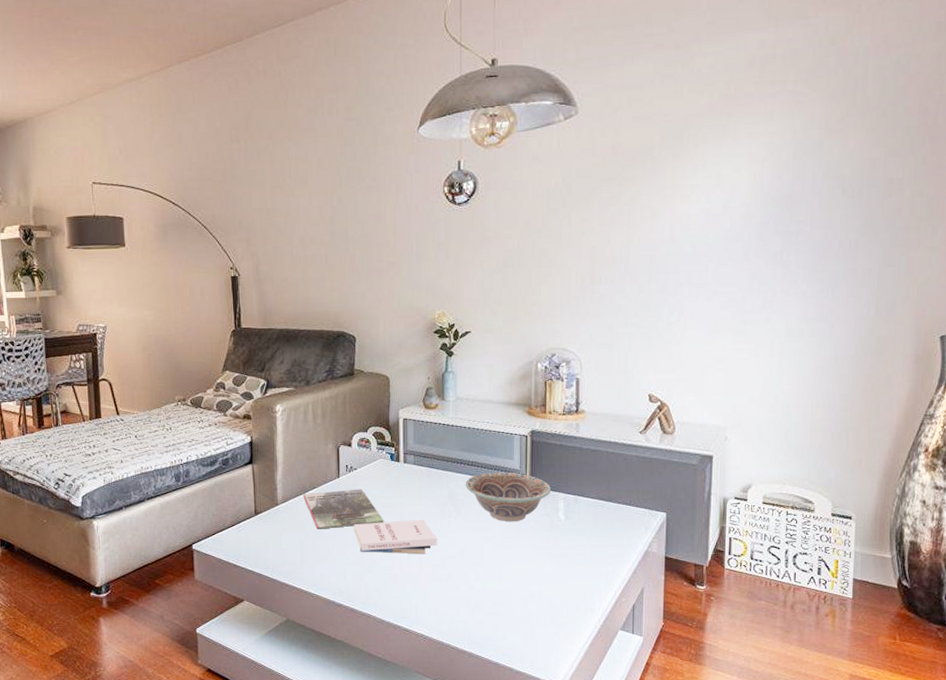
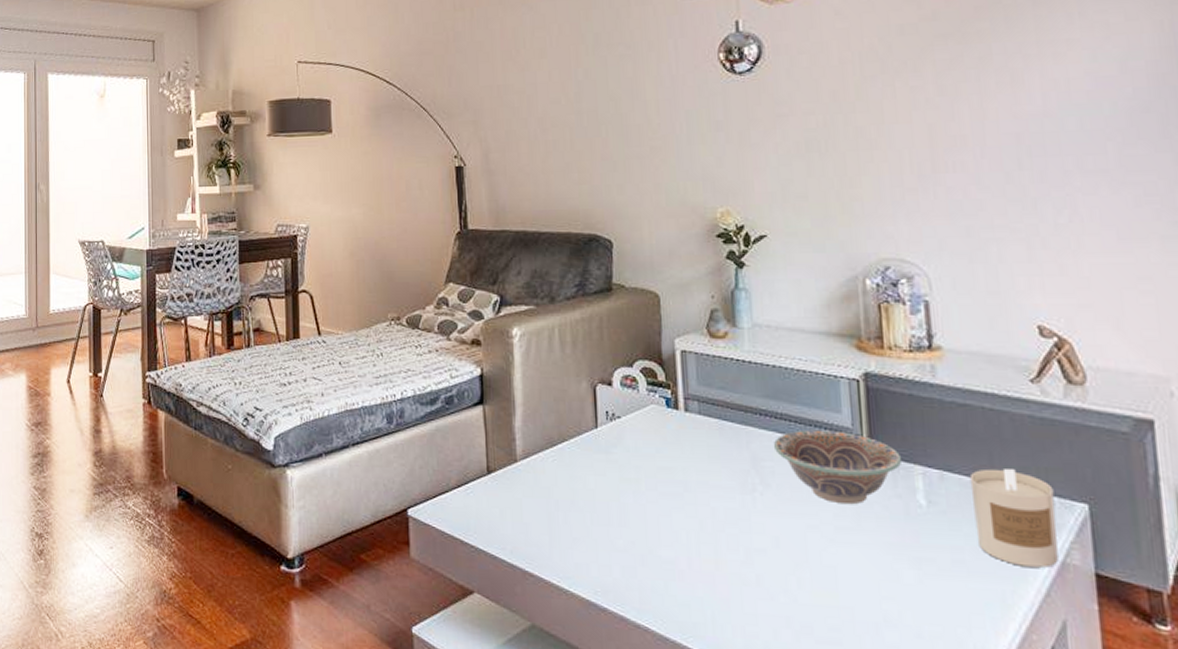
magazine: present [303,489,384,529] -> none [550,444,661,499]
books: present [353,519,437,554] -> none [618,492,739,544]
candle: none [594,492,646,555] -> present [969,468,1058,568]

